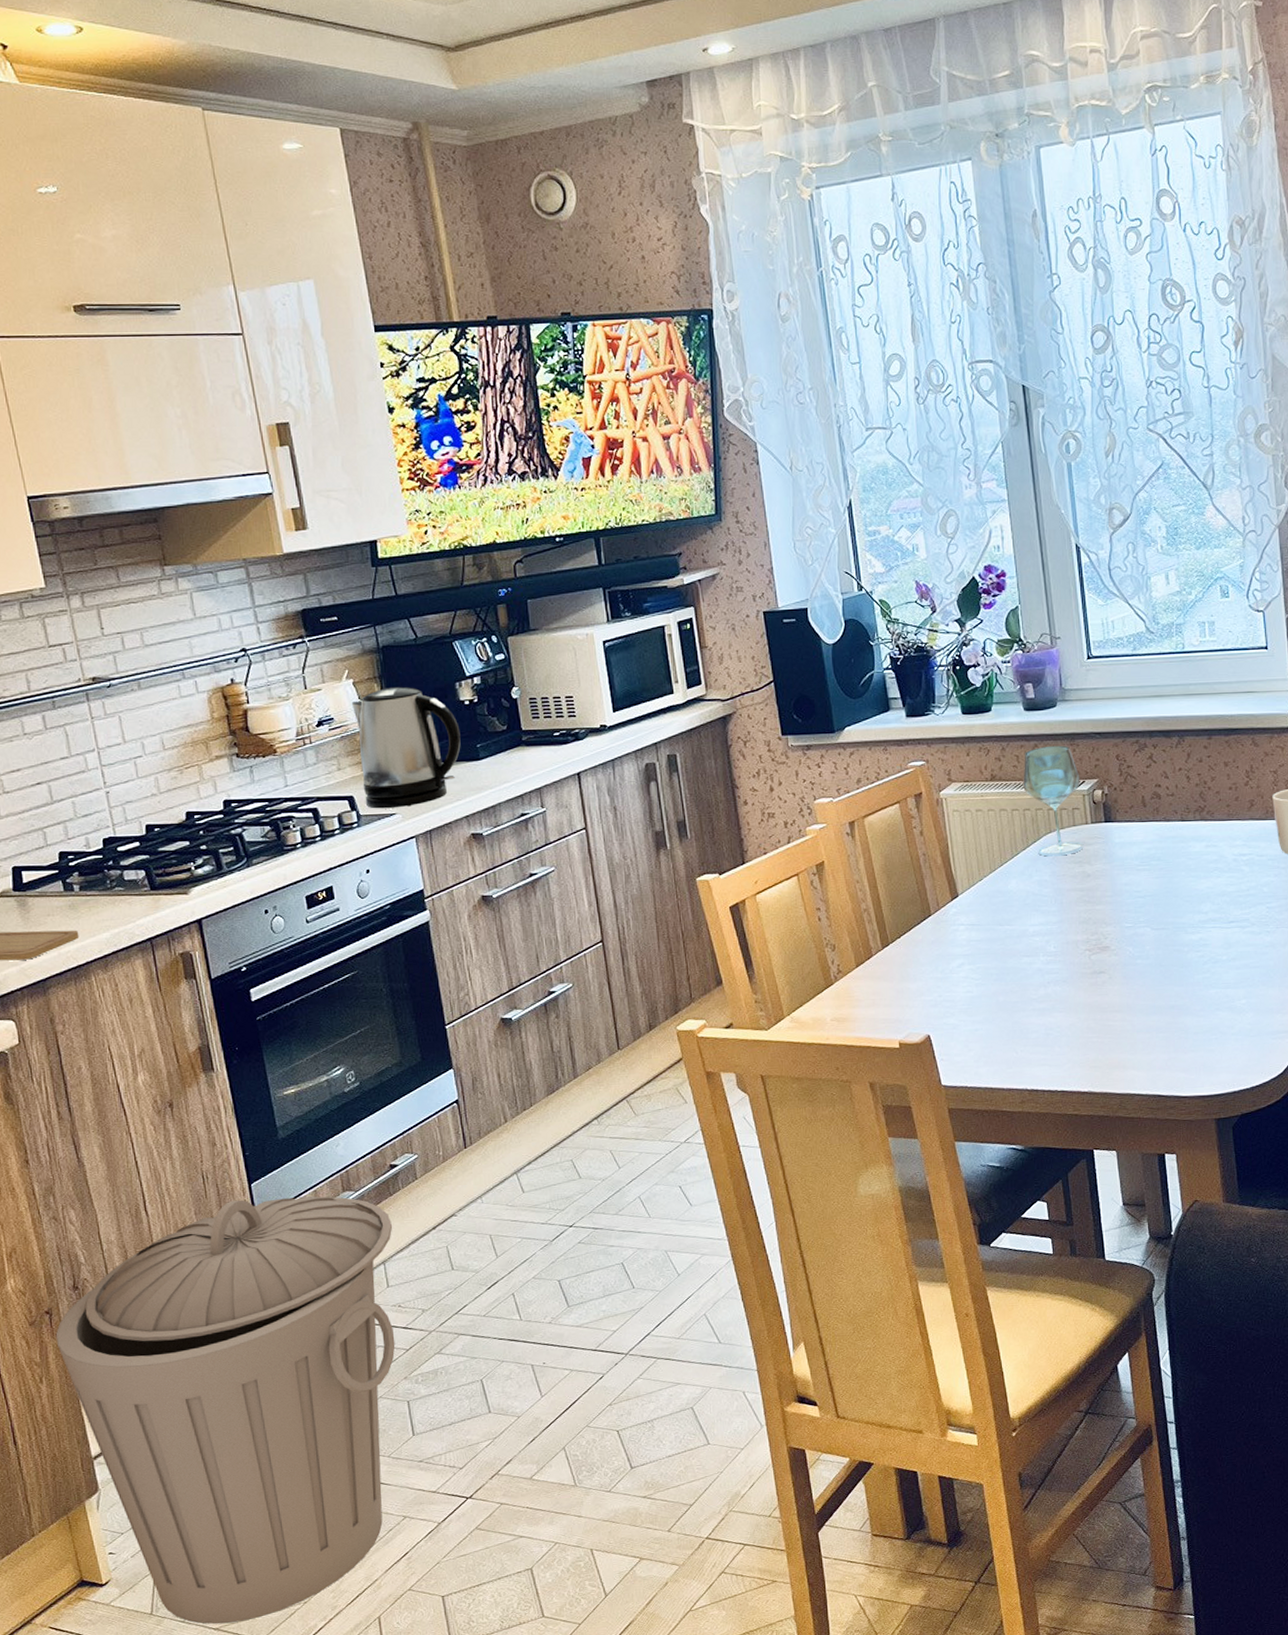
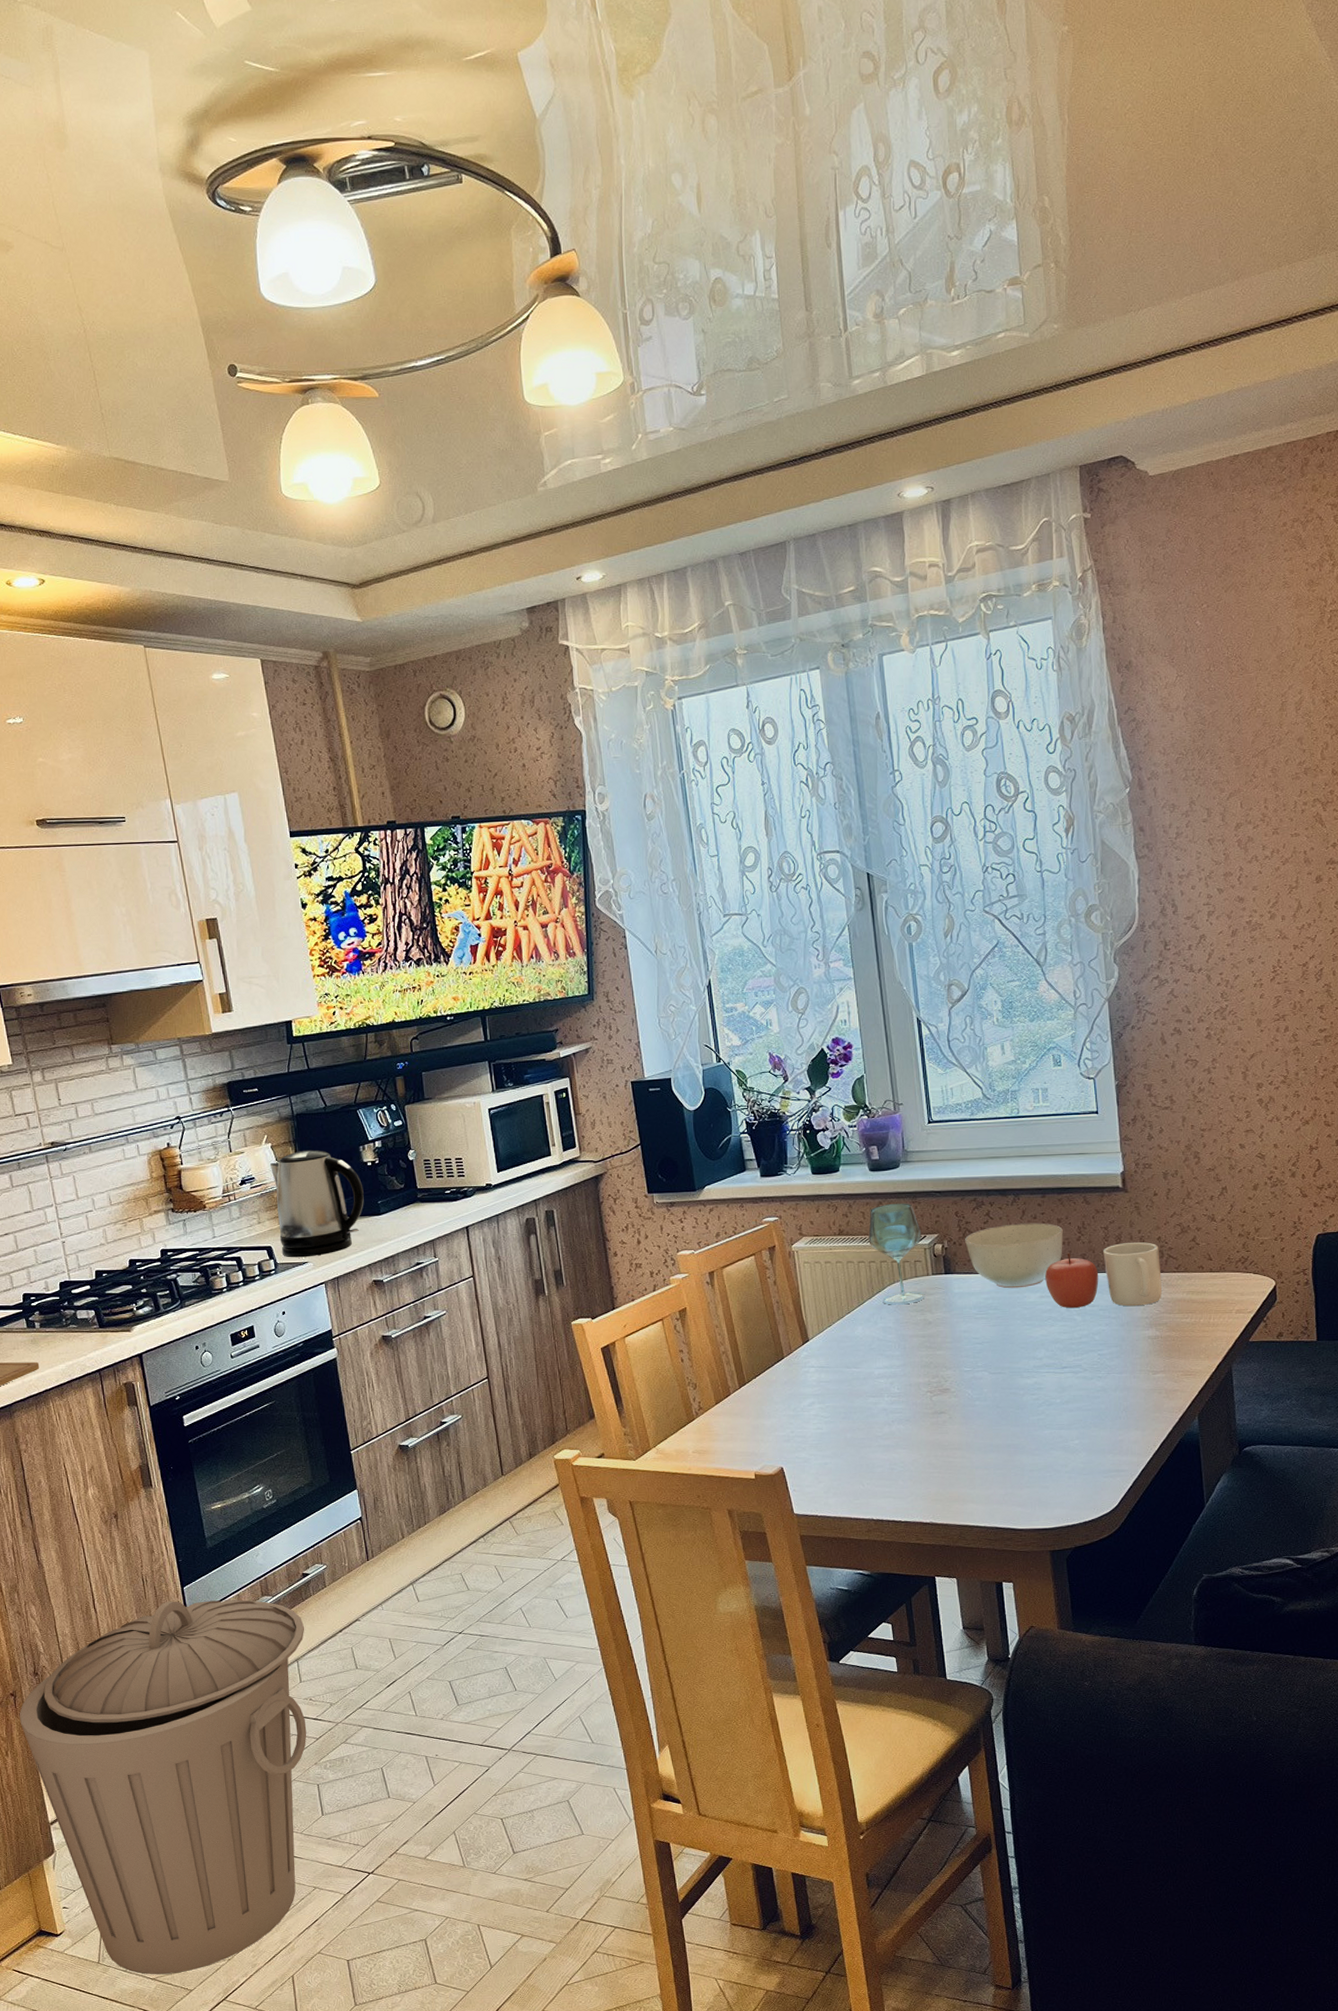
bowl: none [1125,766,1230,838] -> present [964,1222,1063,1289]
fruit: none [1211,798,1268,859] -> present [1045,1252,1099,1309]

